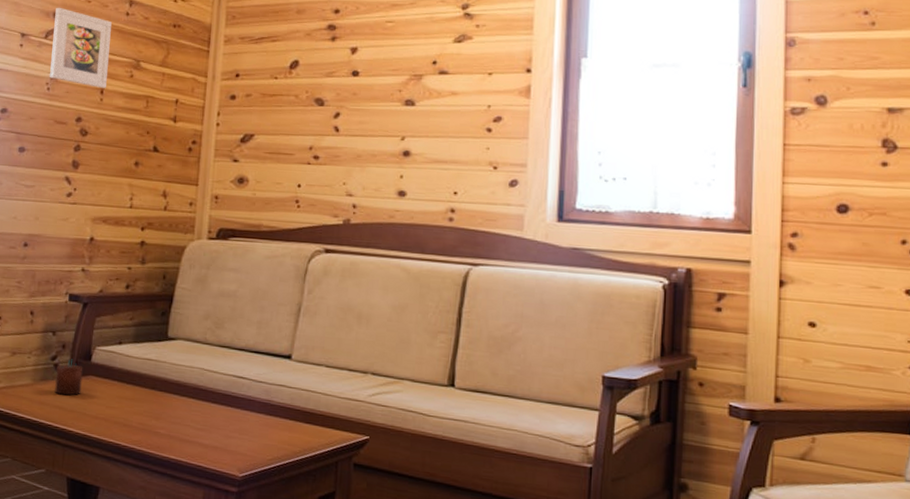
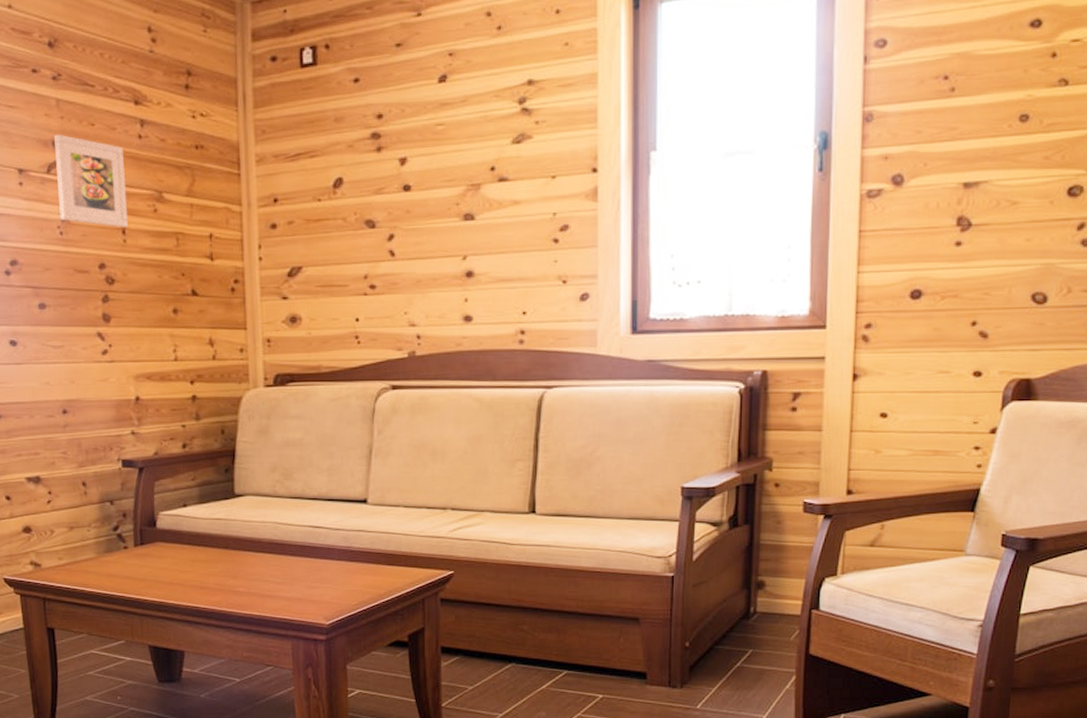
candle: present [54,359,83,396] -> none [120,527,151,565]

